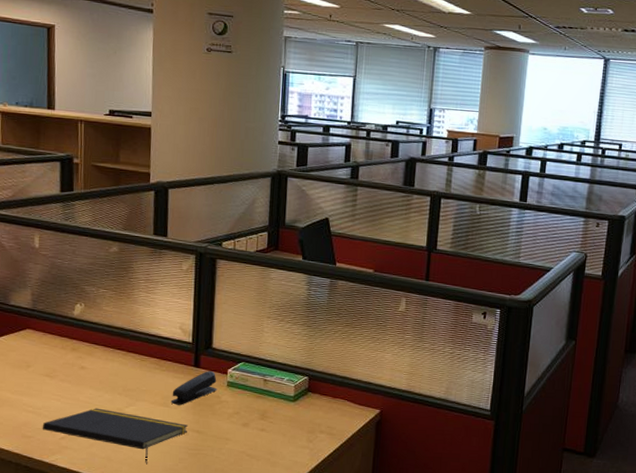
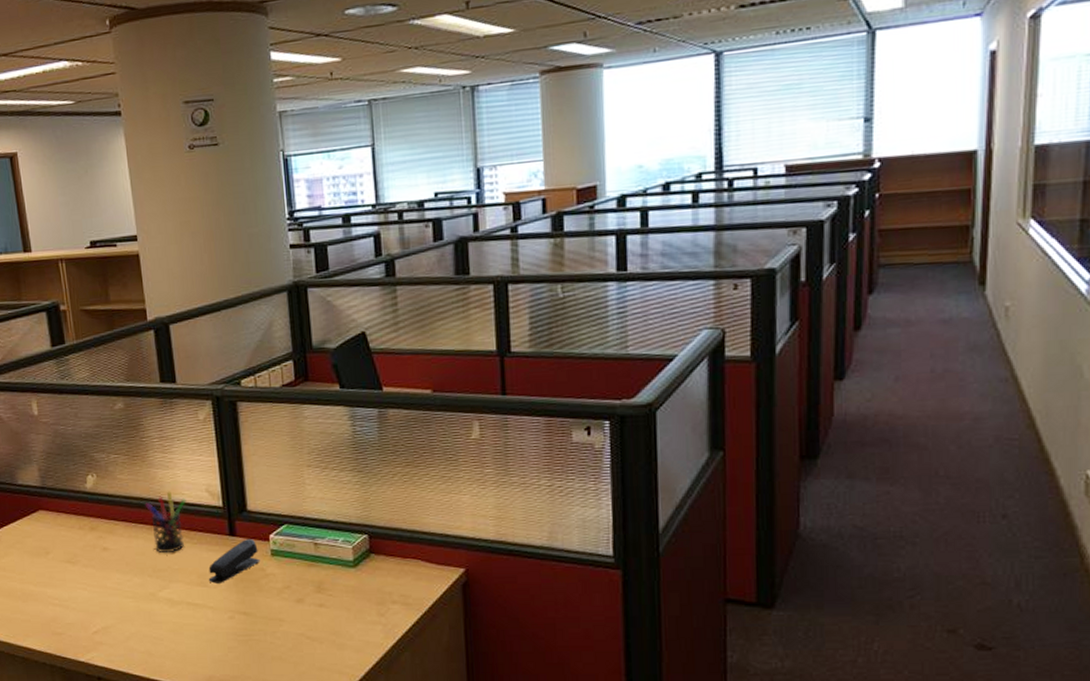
notepad: present [42,408,188,465] -> none [71,594,233,657]
pen holder: none [124,325,161,376] -> present [145,491,187,552]

